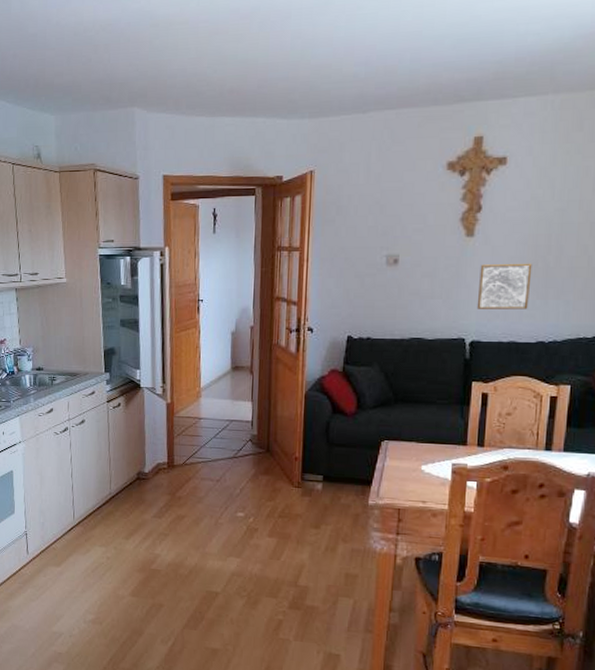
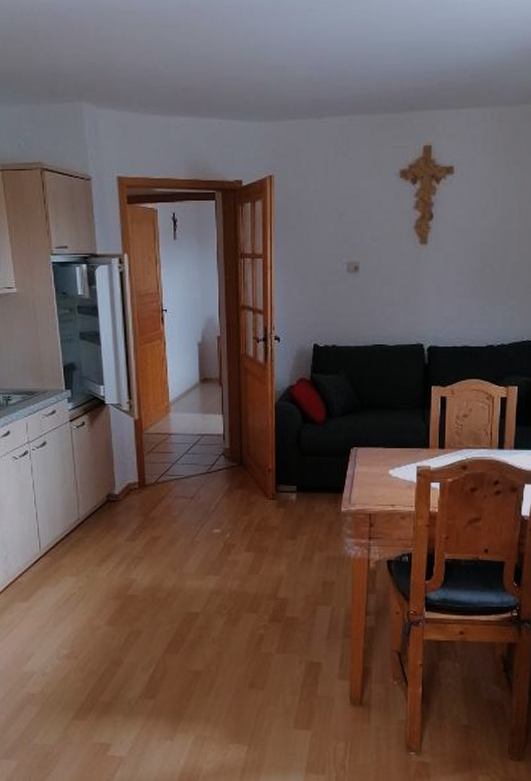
wall art: present [476,263,532,309] -> none [432,270,480,315]

